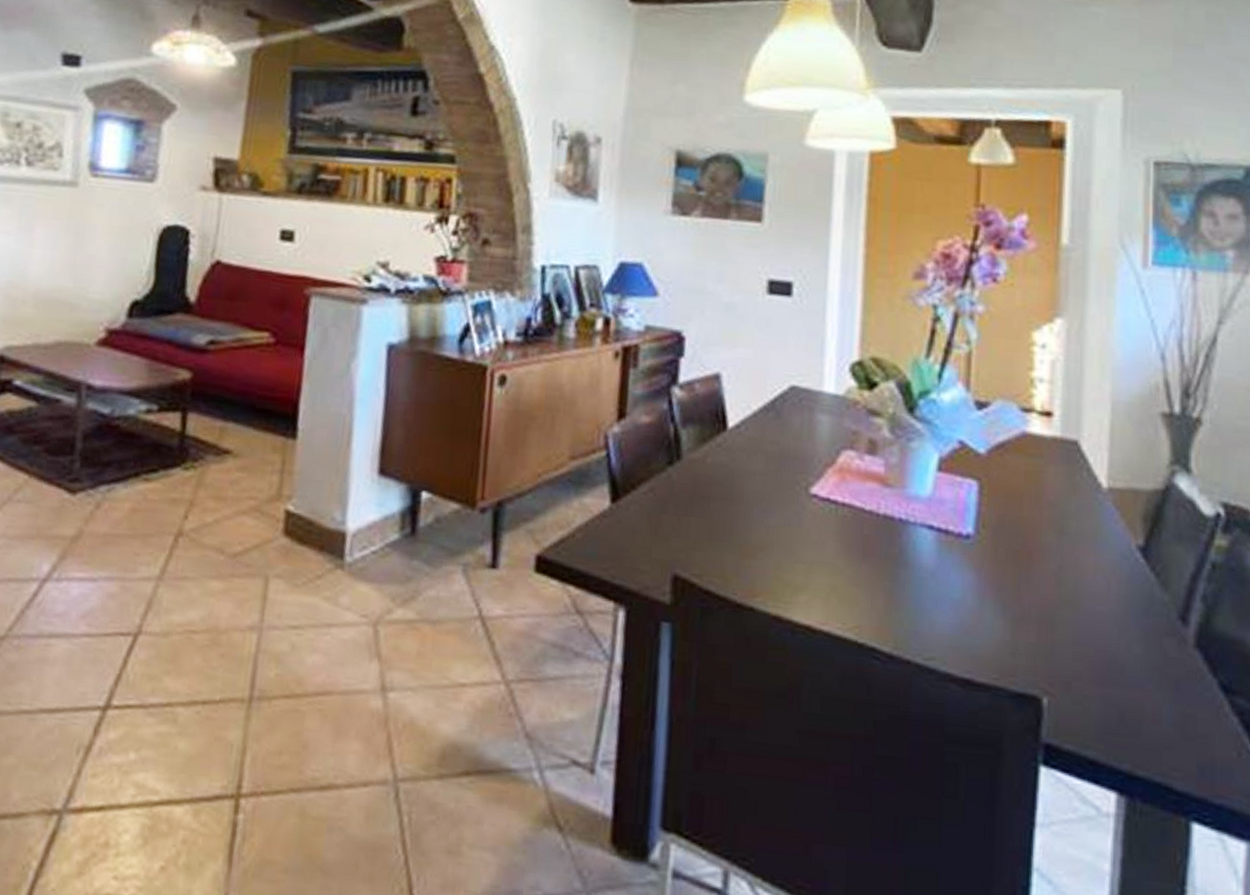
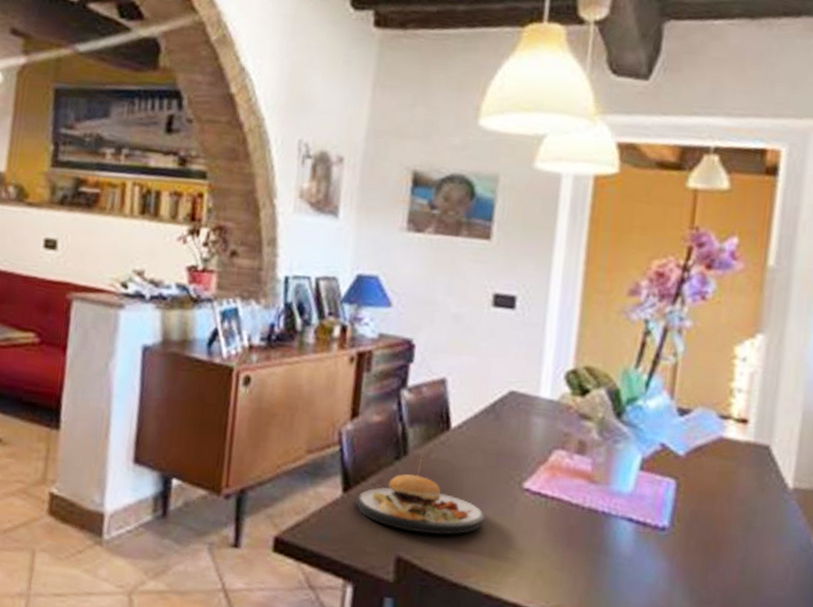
plate: none [625,459,770,549] -> present [355,455,485,535]

